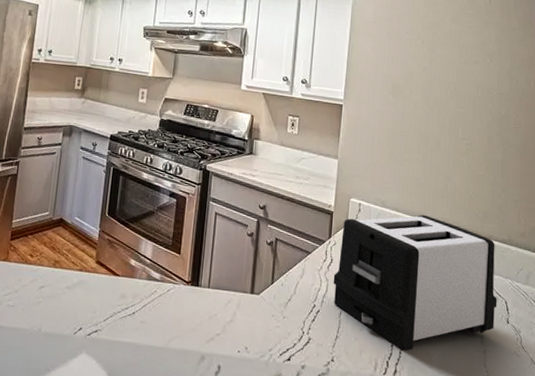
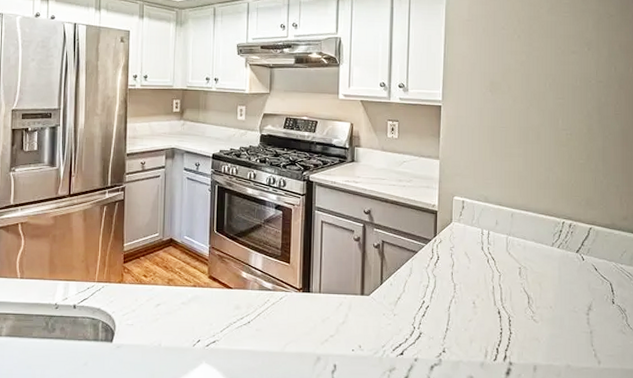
toaster: present [333,214,498,351] -> none [441,207,602,338]

